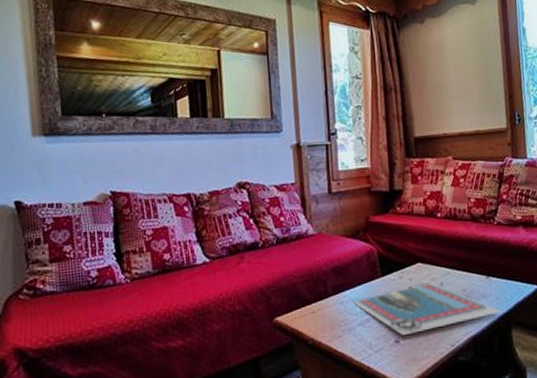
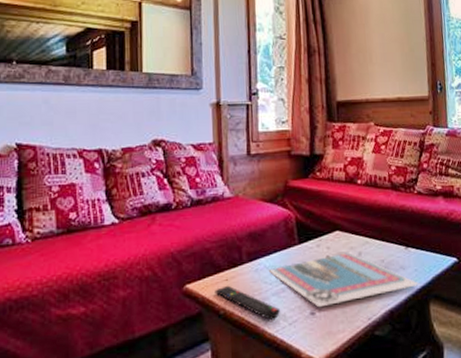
remote control: none [303,317,366,348] -> present [215,285,280,320]

